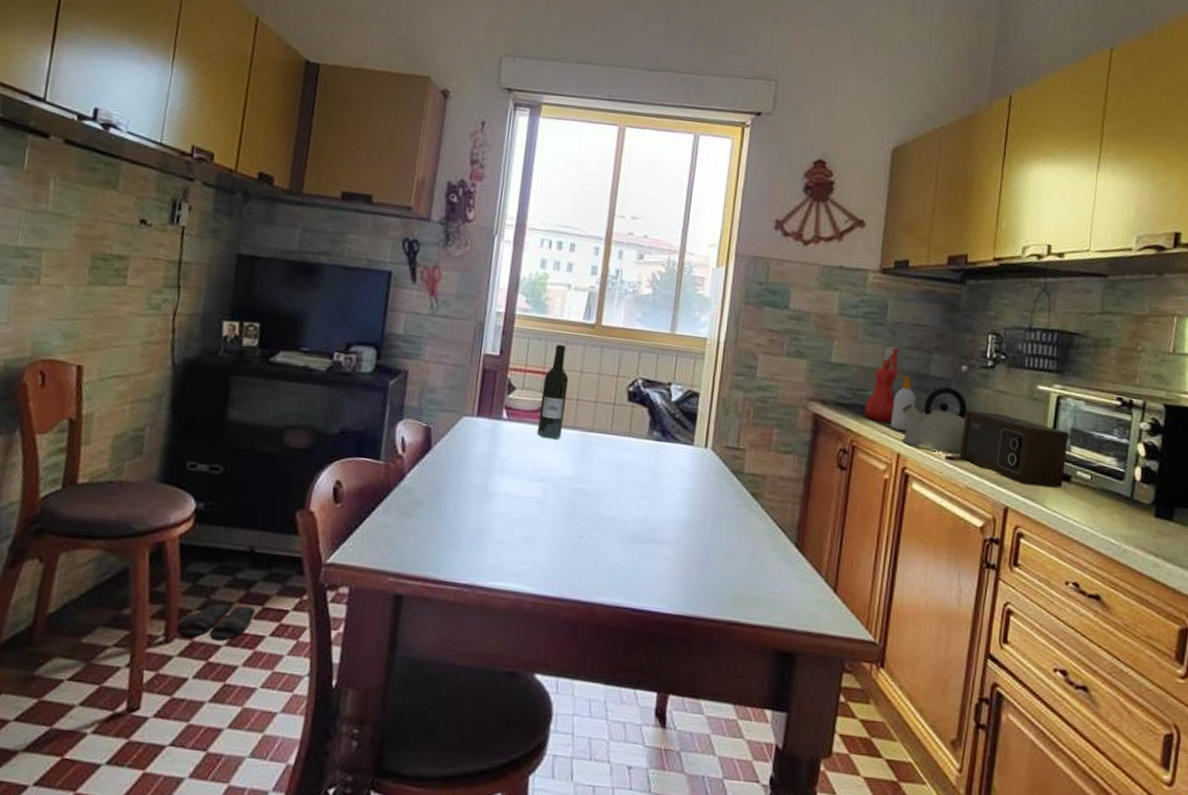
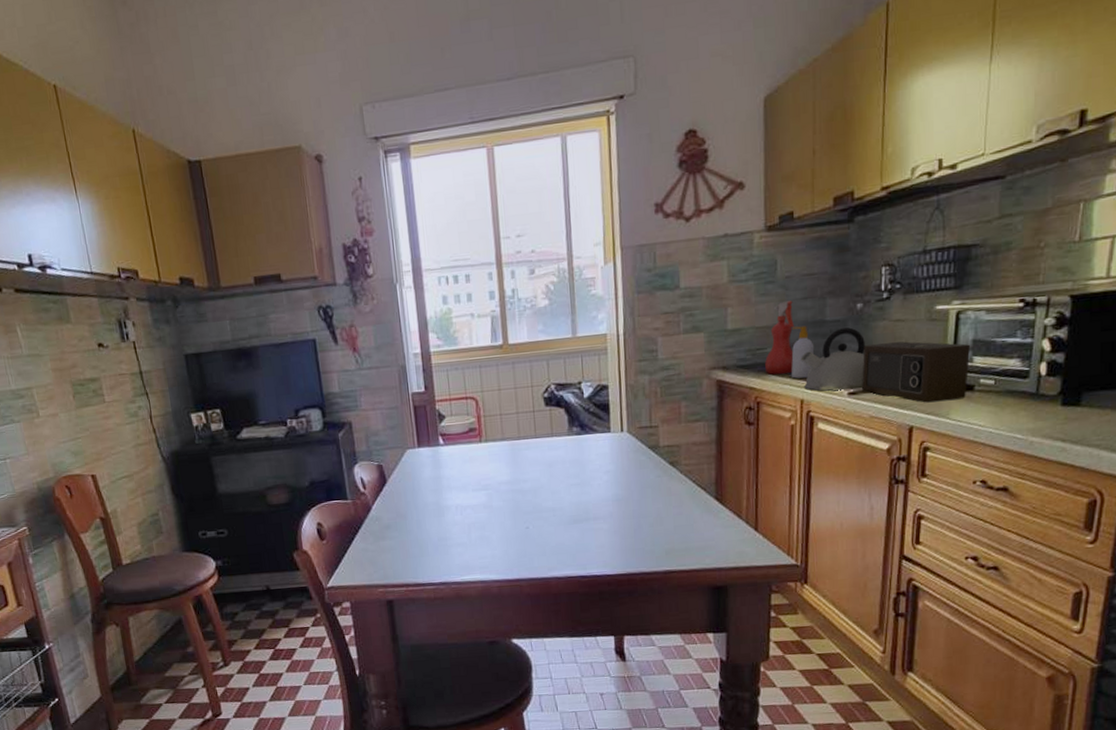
slippers: present [177,603,256,641] -> none [230,629,284,660]
wine bottle: present [537,345,569,440] -> none [467,370,493,454]

